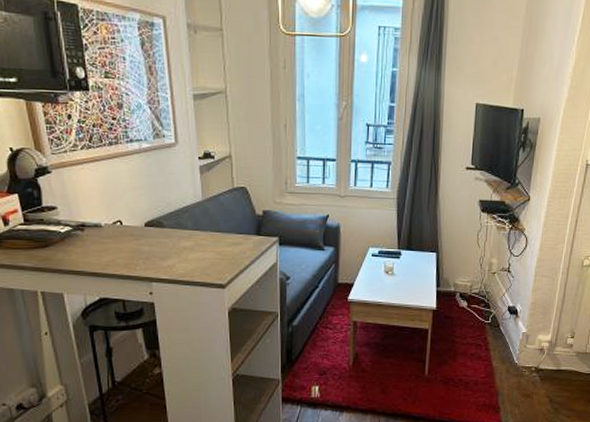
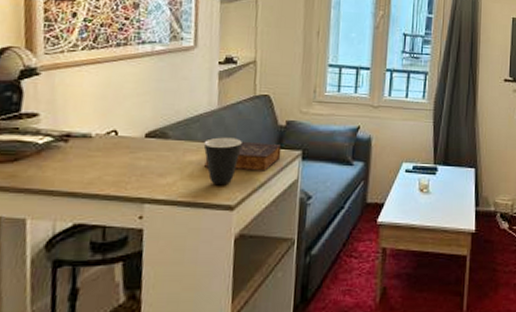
mug: none [194,226,226,266] -> present [203,137,242,184]
book: none [197,229,261,255] -> present [204,141,282,171]

